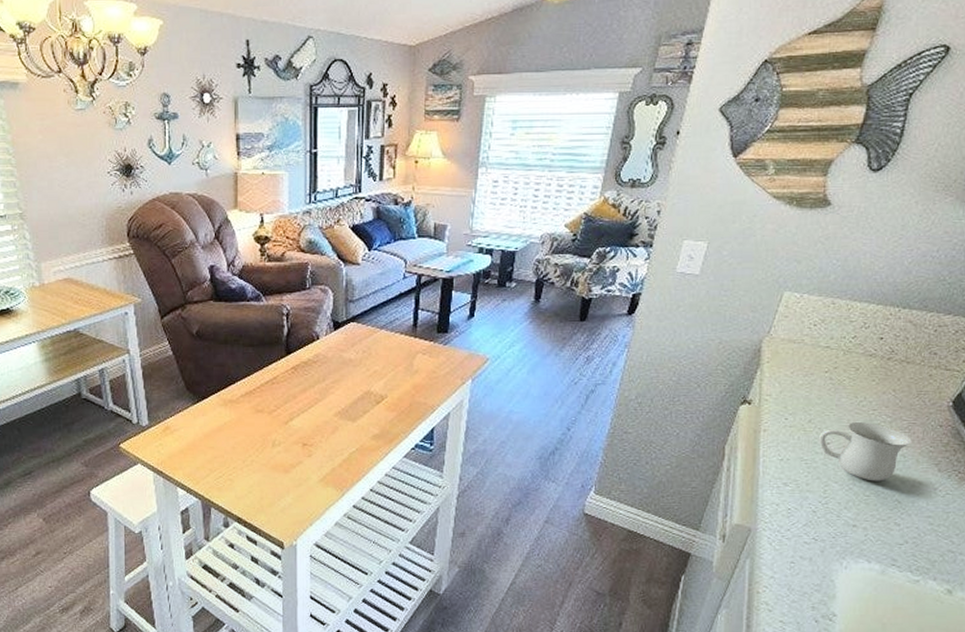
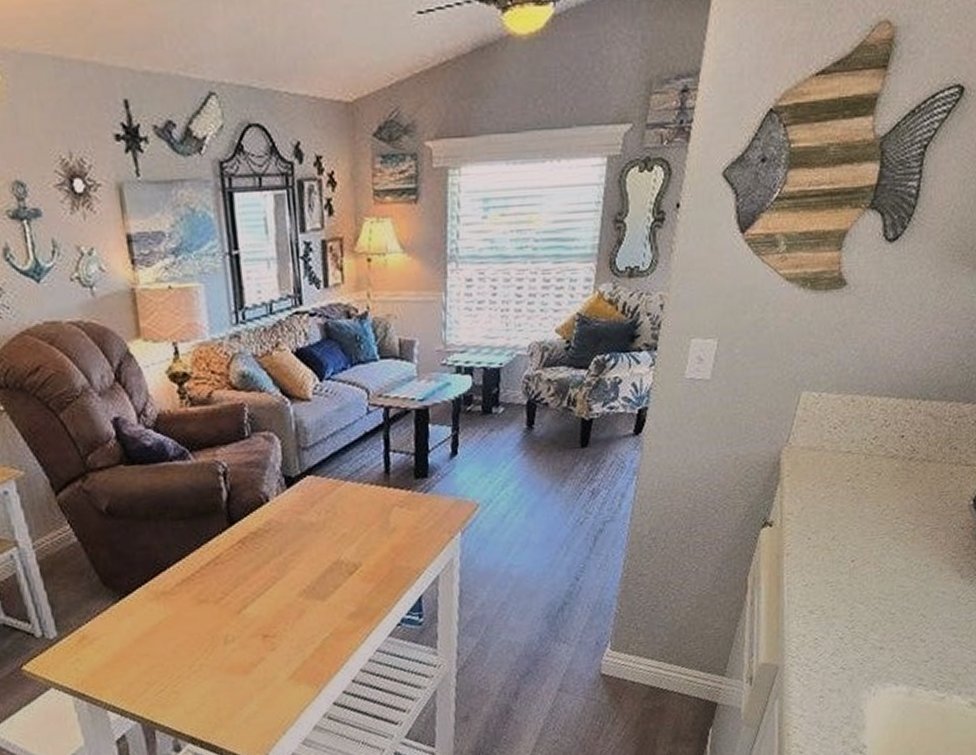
mug: present [818,422,912,481] -> none [842,532,935,597]

